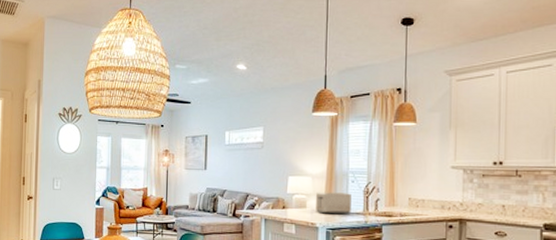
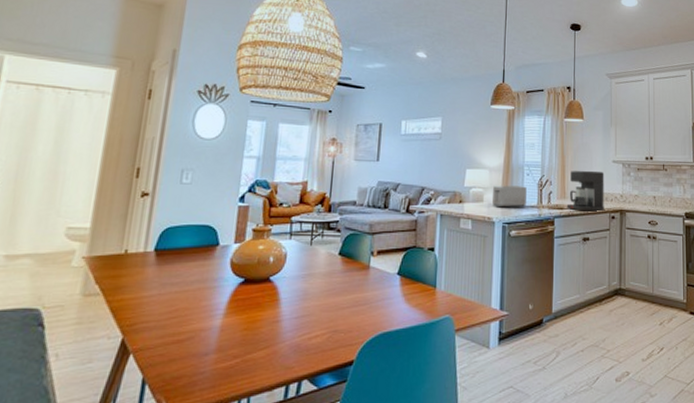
coffee maker: none [395,176,441,220] -> present [566,170,604,212]

